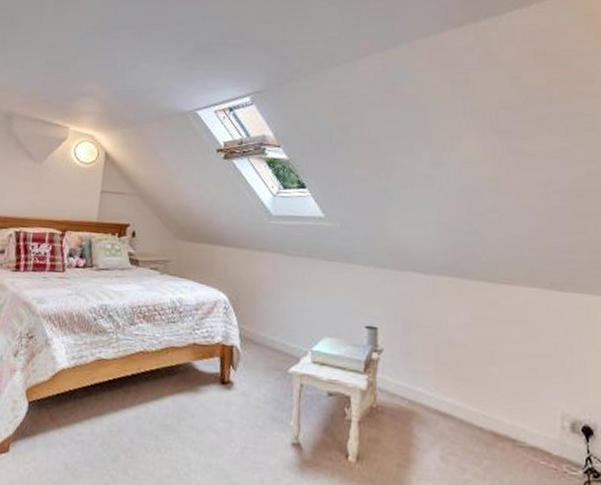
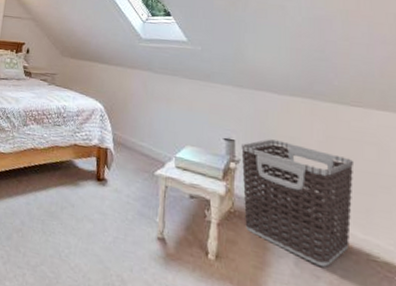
clothes hamper: none [384,324,502,458] -> present [241,139,355,267]

